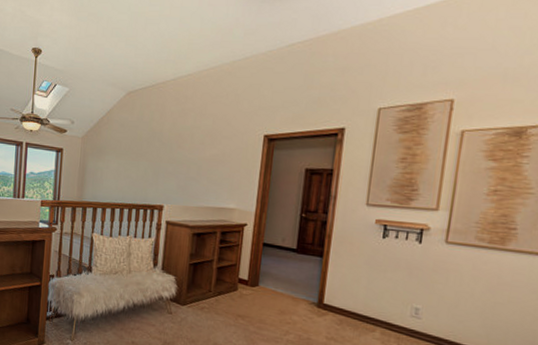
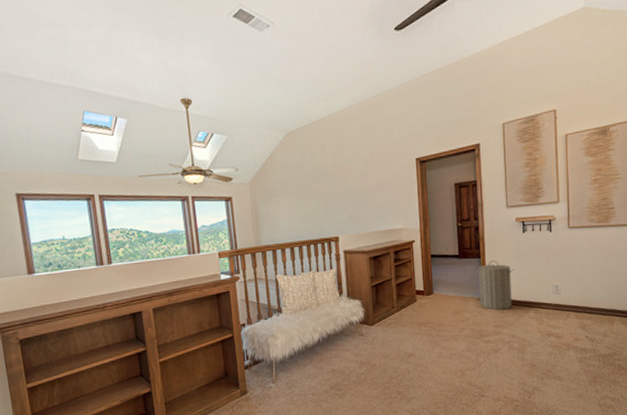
laundry hamper: none [313,262,363,323] -> present [476,260,514,310]

